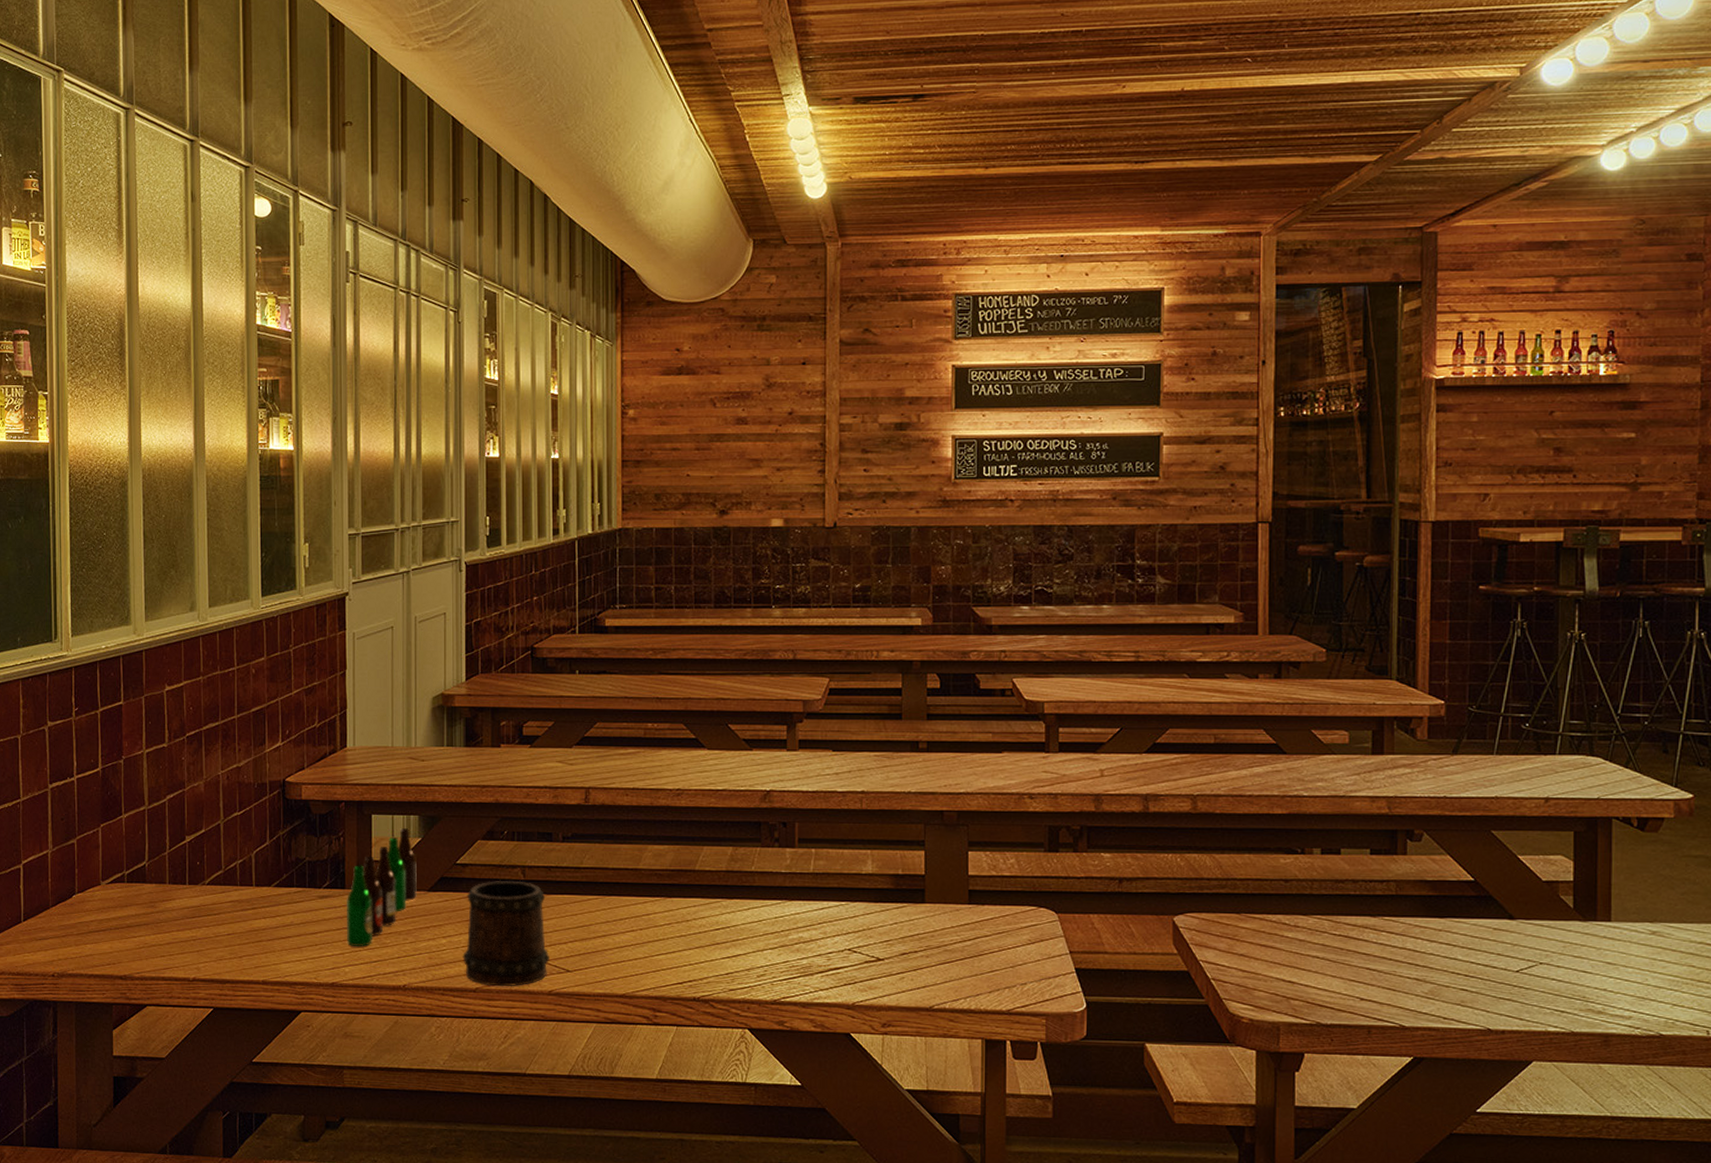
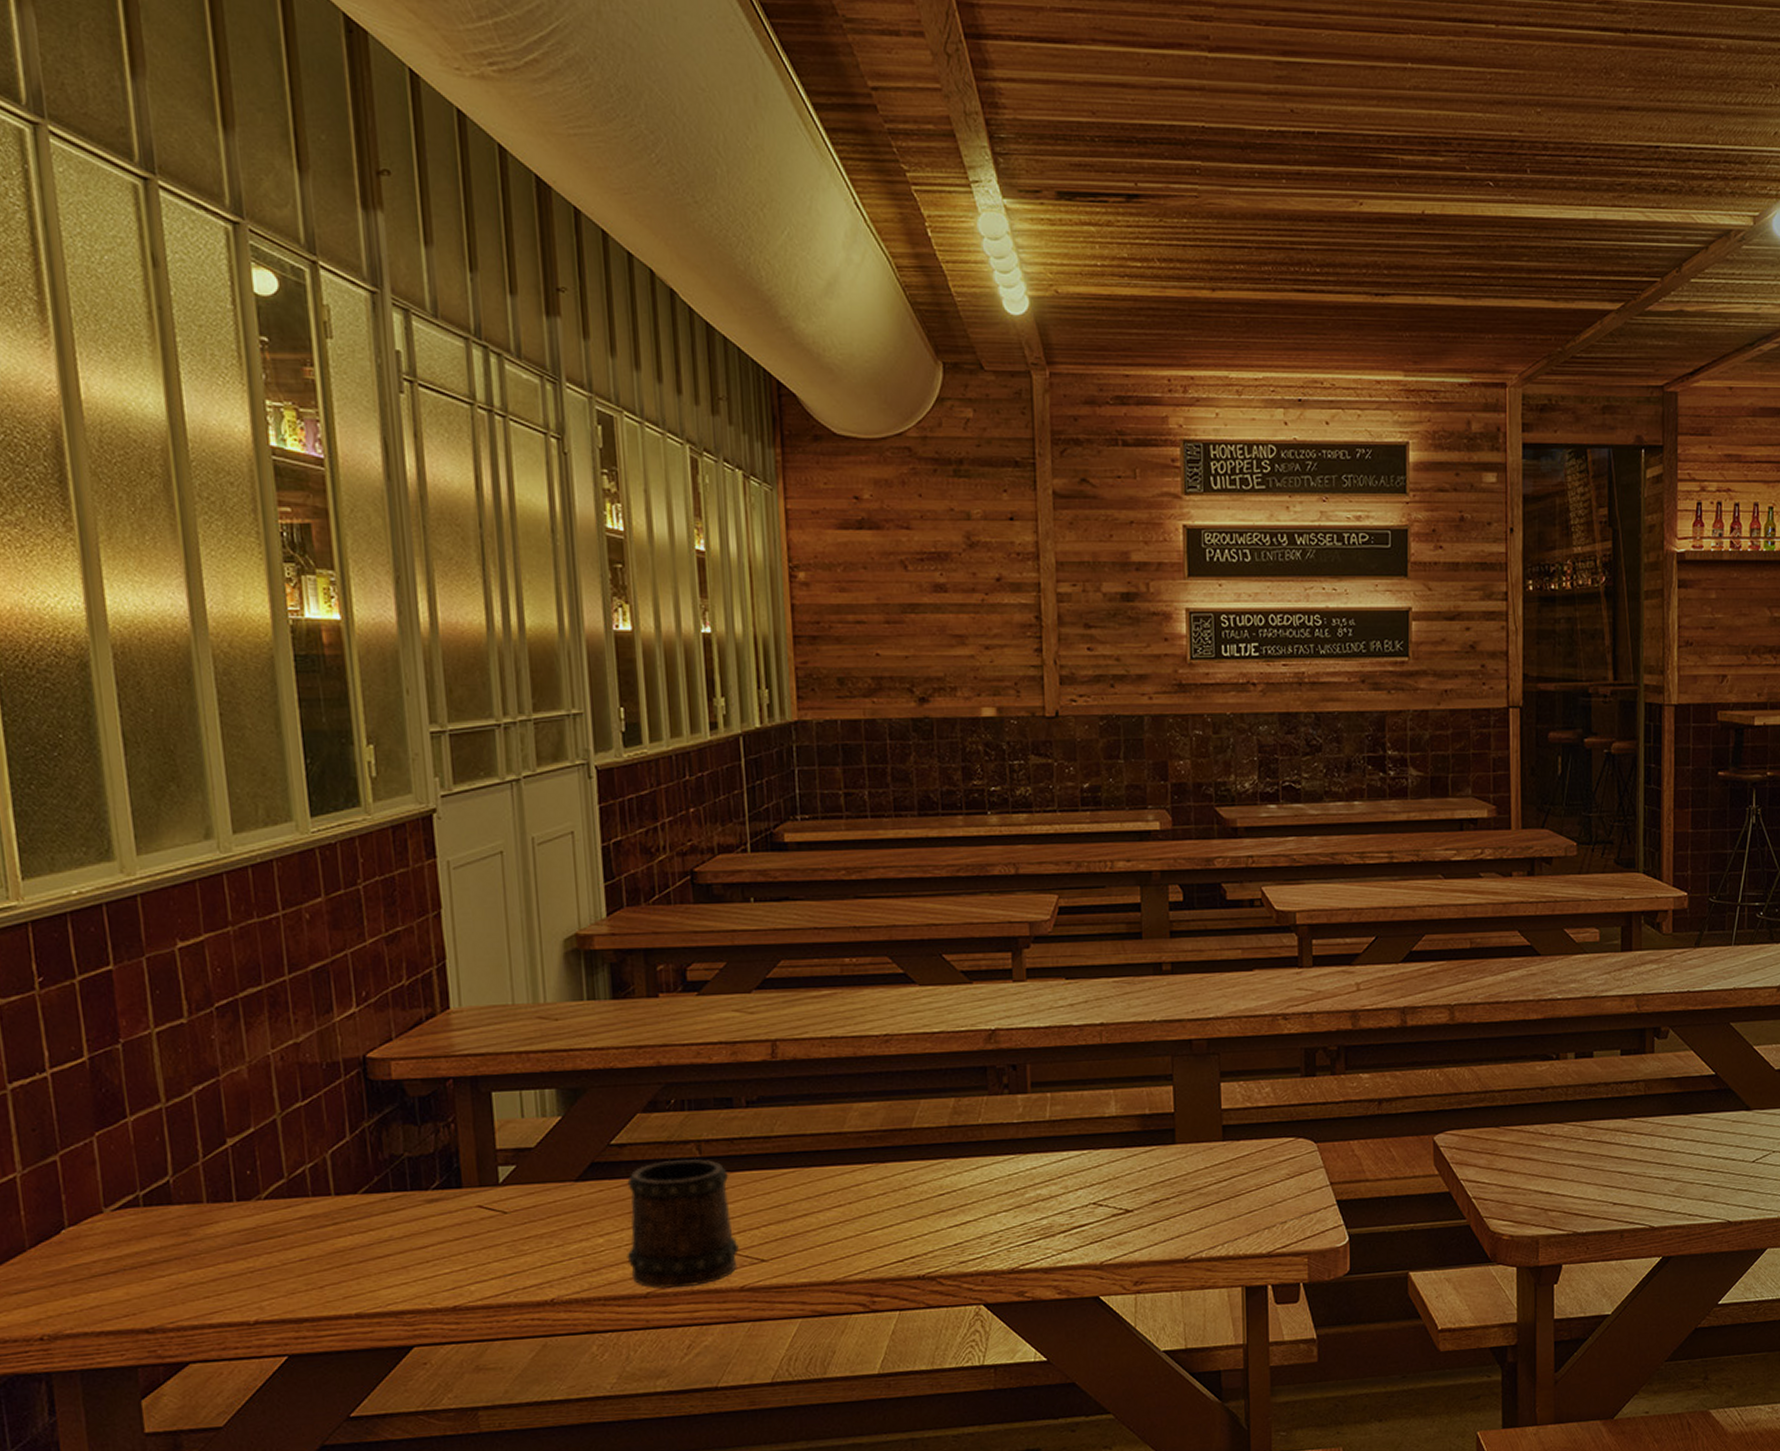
beer bottle: present [346,827,417,946] -> none [464,1105,561,1258]

